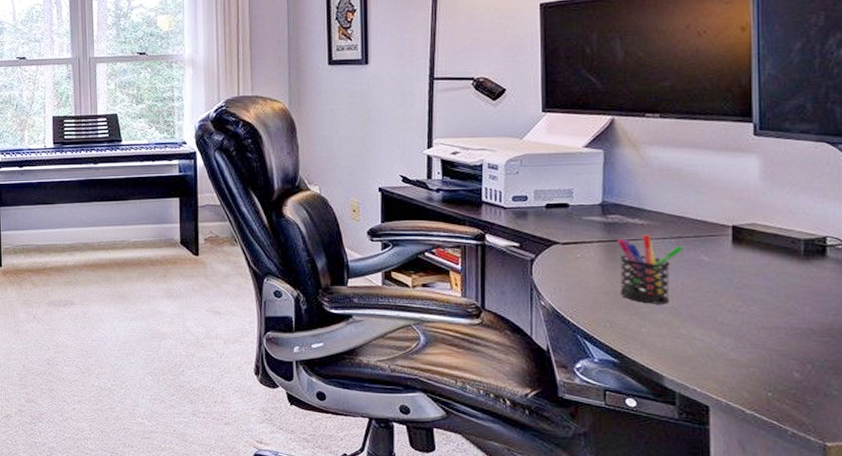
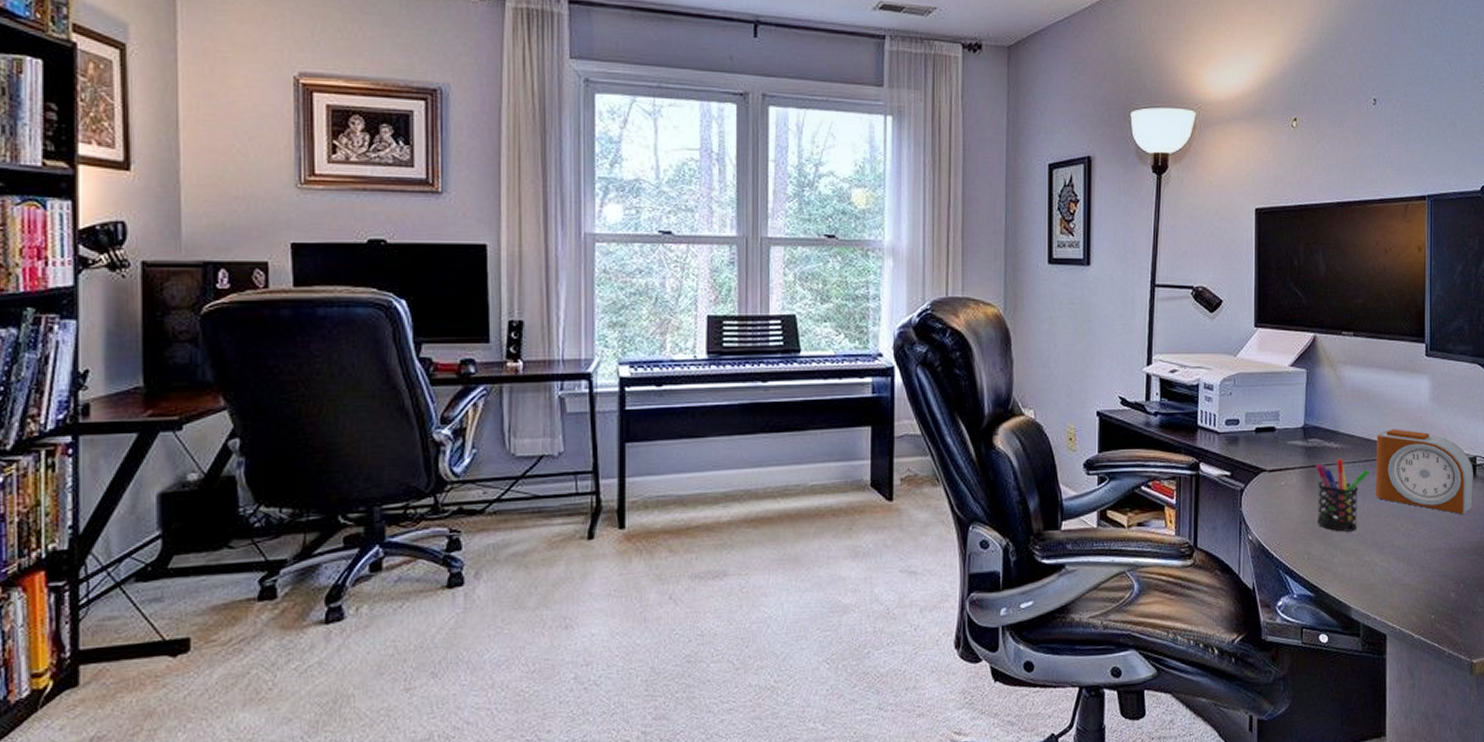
alarm clock: none [691,207,823,296] -> present [1376,429,1473,515]

